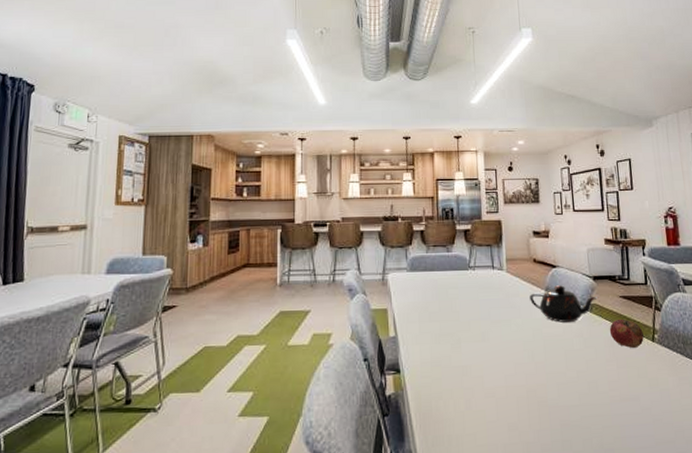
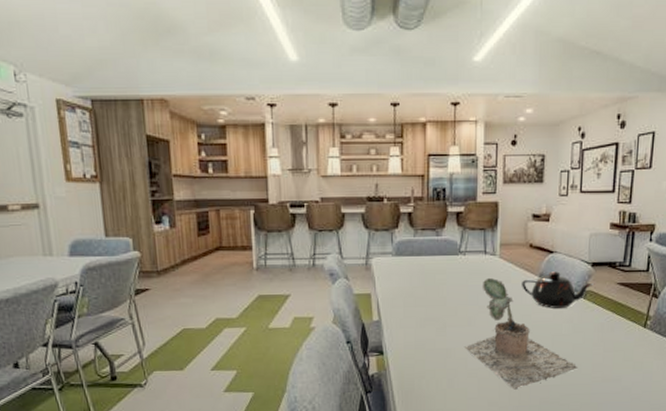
plant: none [479,291,594,411] -> present [464,277,578,390]
fruit: present [609,319,644,349] -> none [601,306,636,334]

